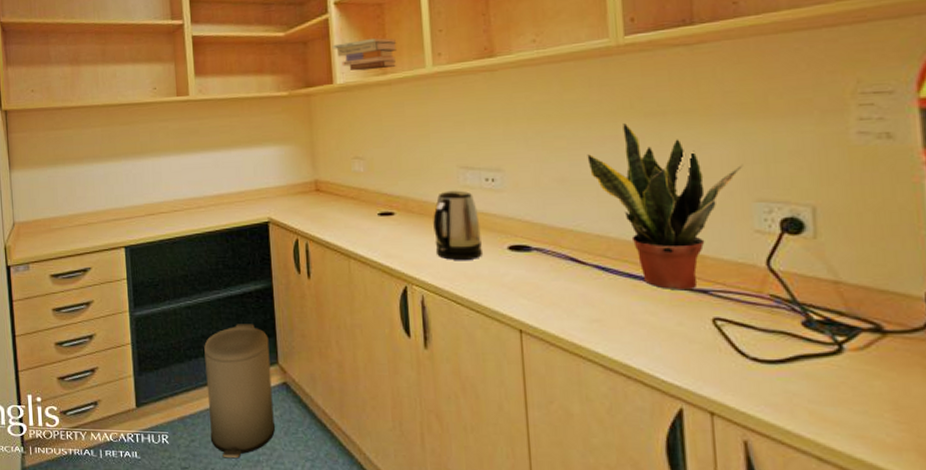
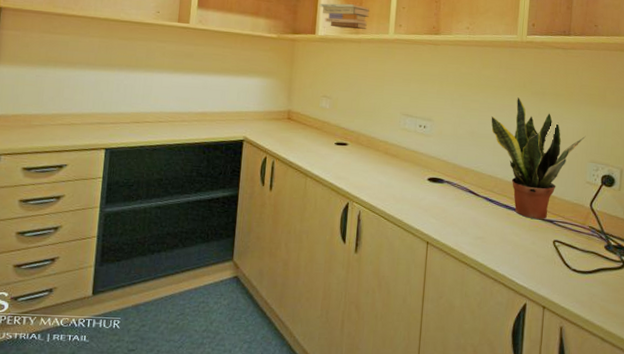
pedal bin: present [204,324,275,459] -> none [161,224,228,342]
kettle: present [433,190,482,260] -> none [374,131,411,186]

